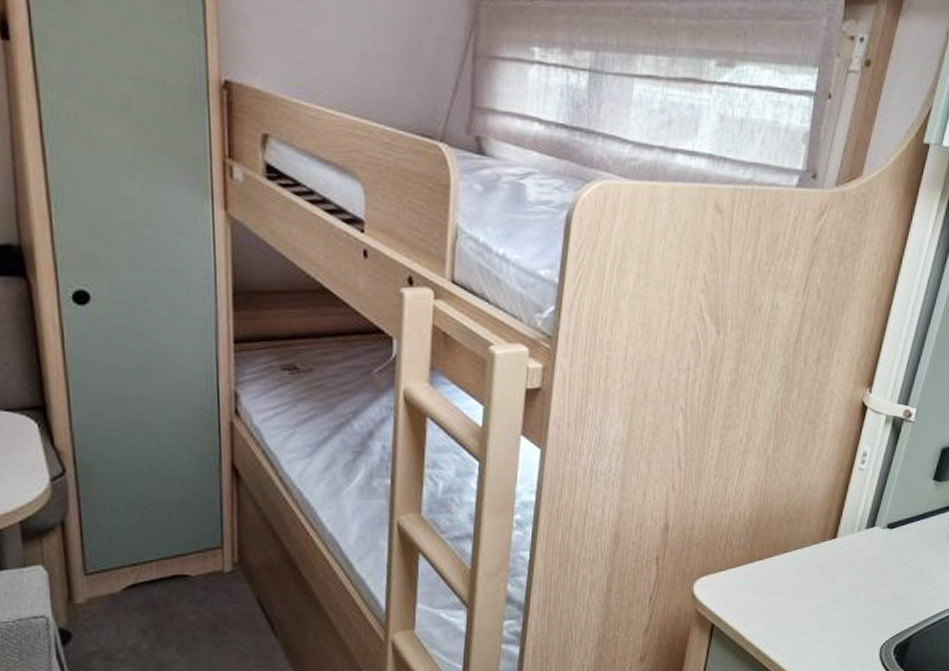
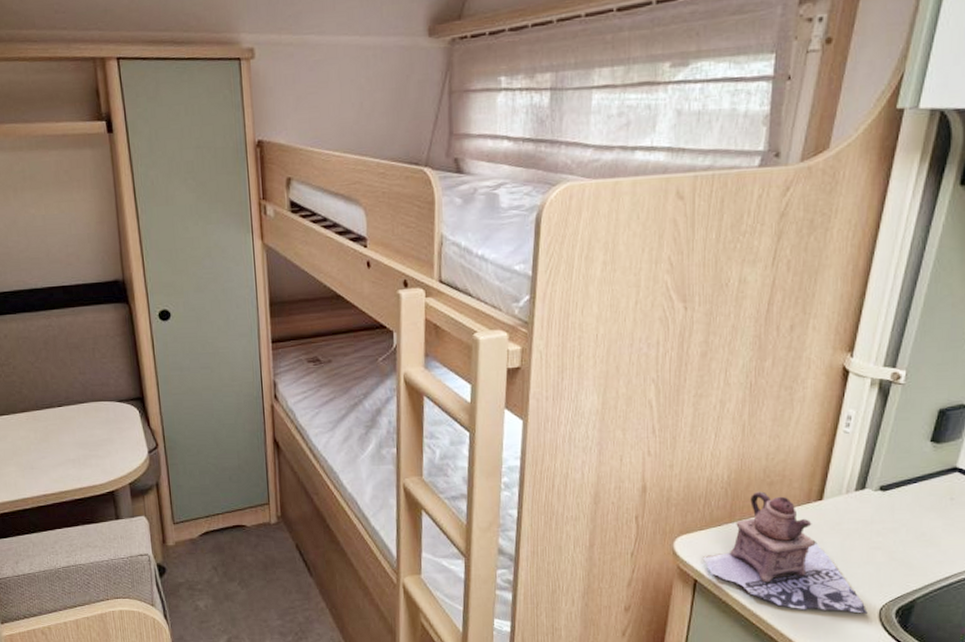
teapot: none [721,529,870,652] -> present [703,491,868,614]

